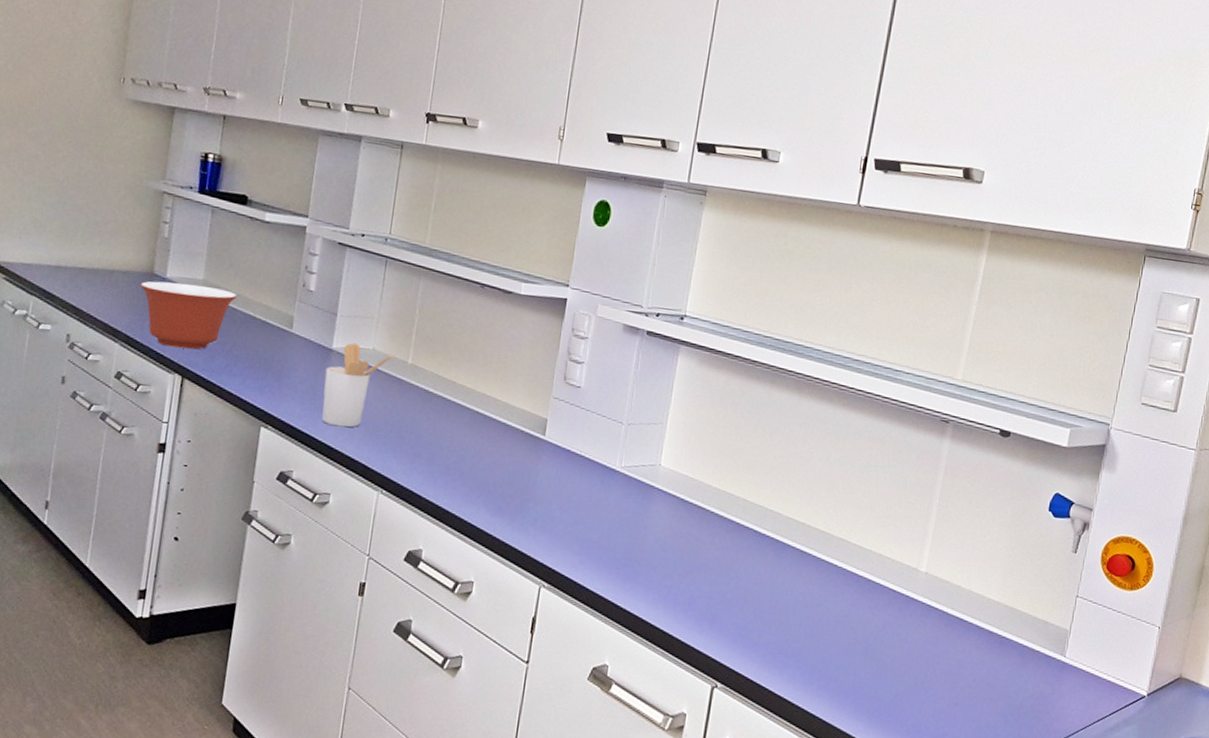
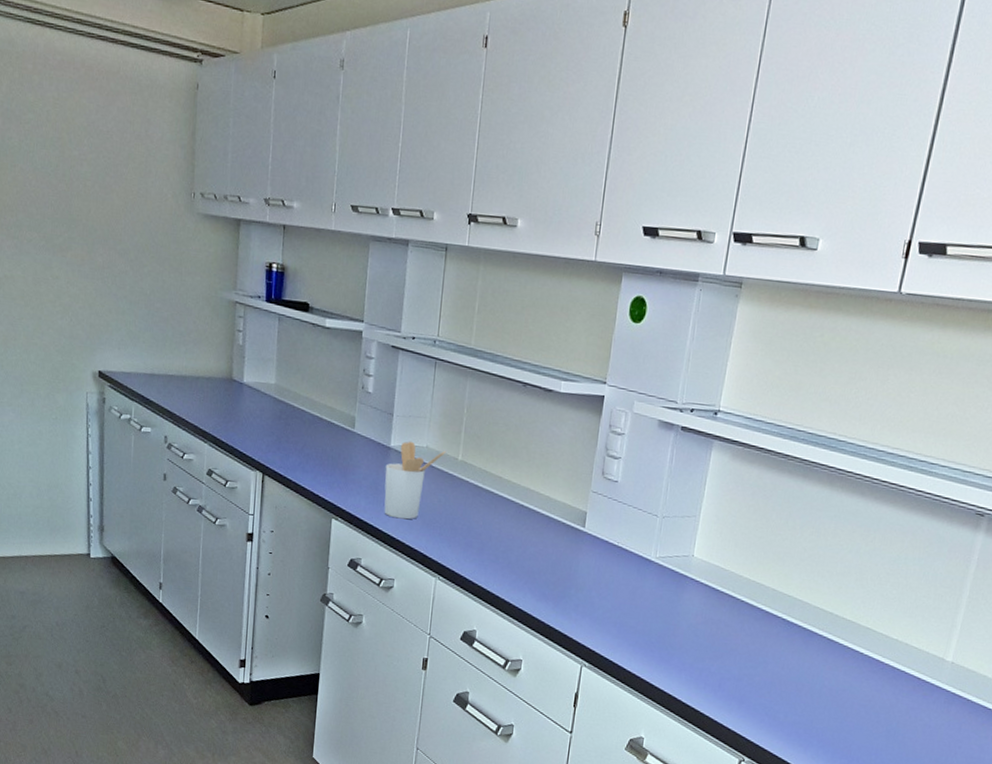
mixing bowl: present [140,281,238,349] -> none [222,386,305,449]

